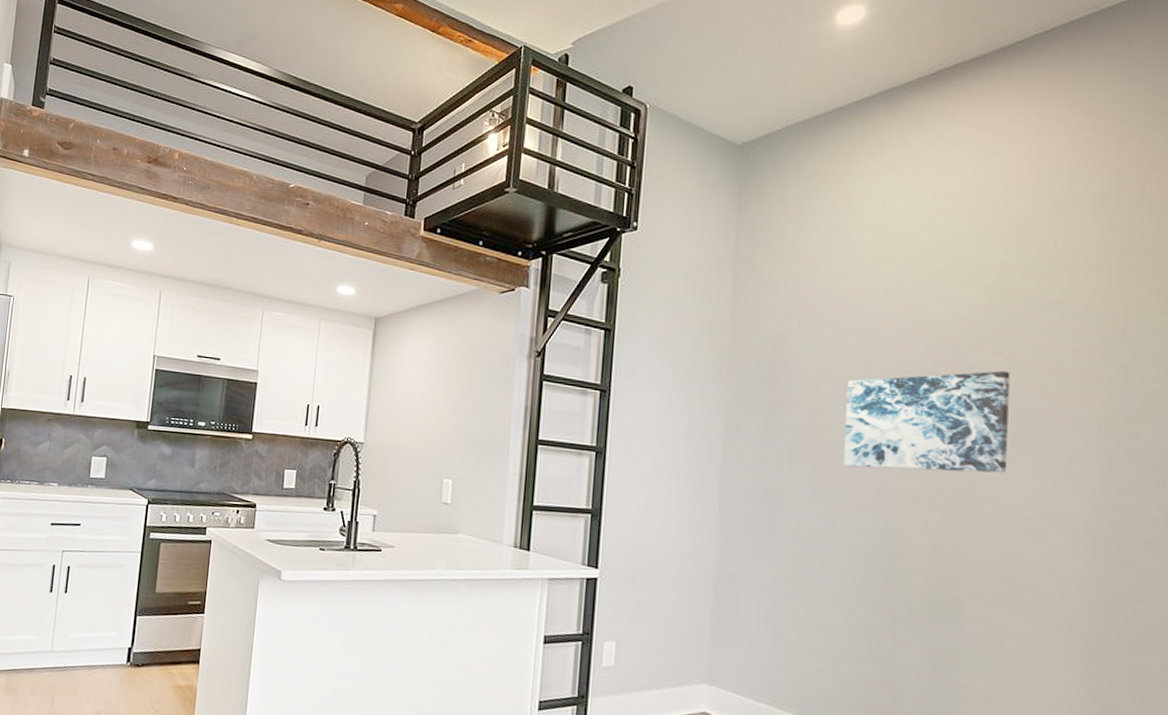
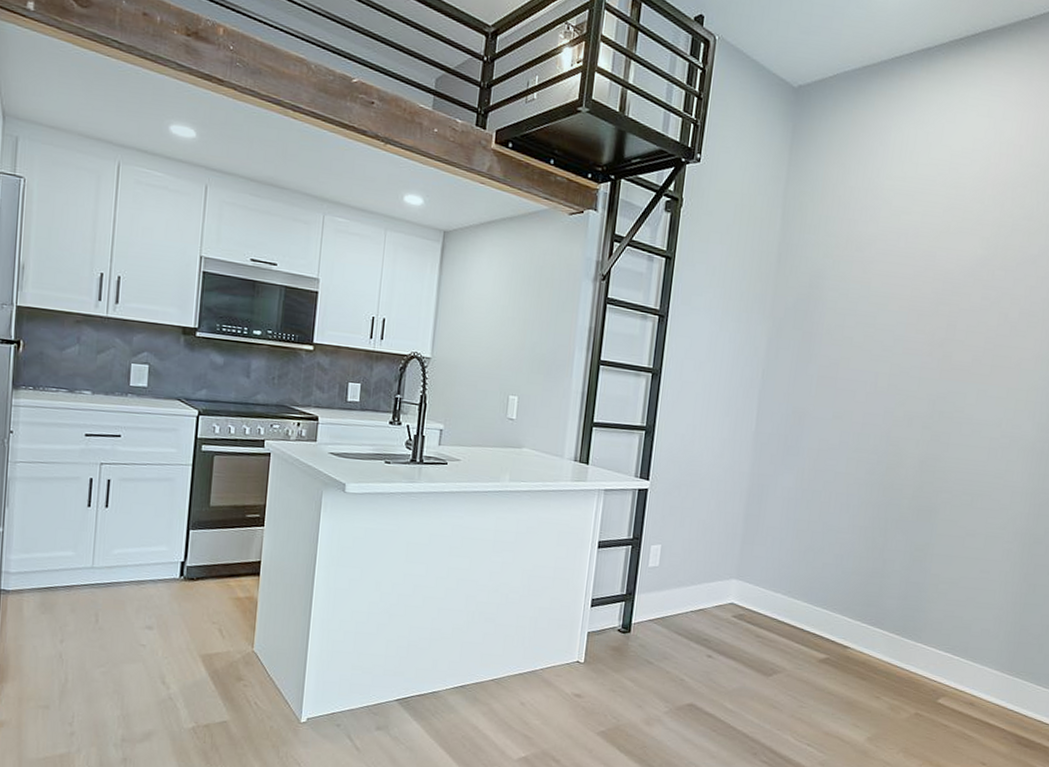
wall art: present [843,371,1010,473] -> none [859,313,993,401]

